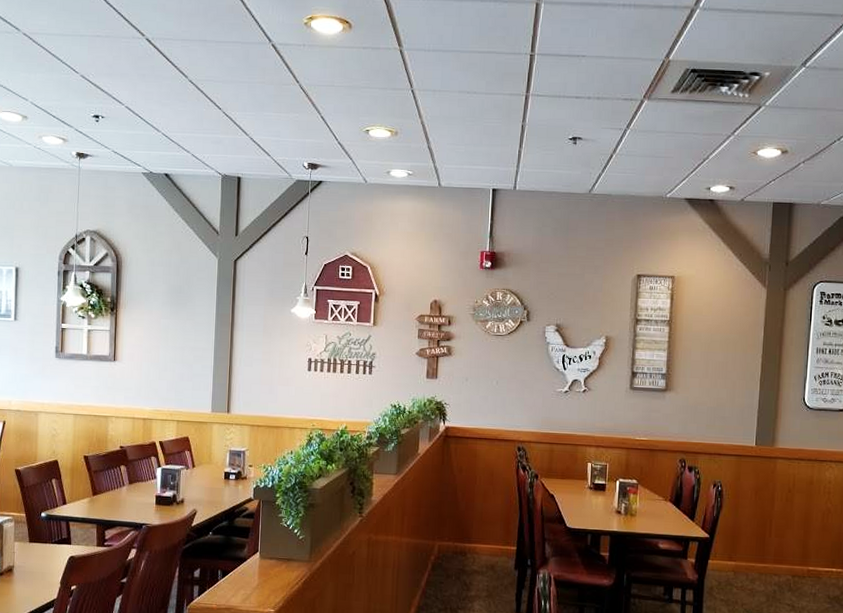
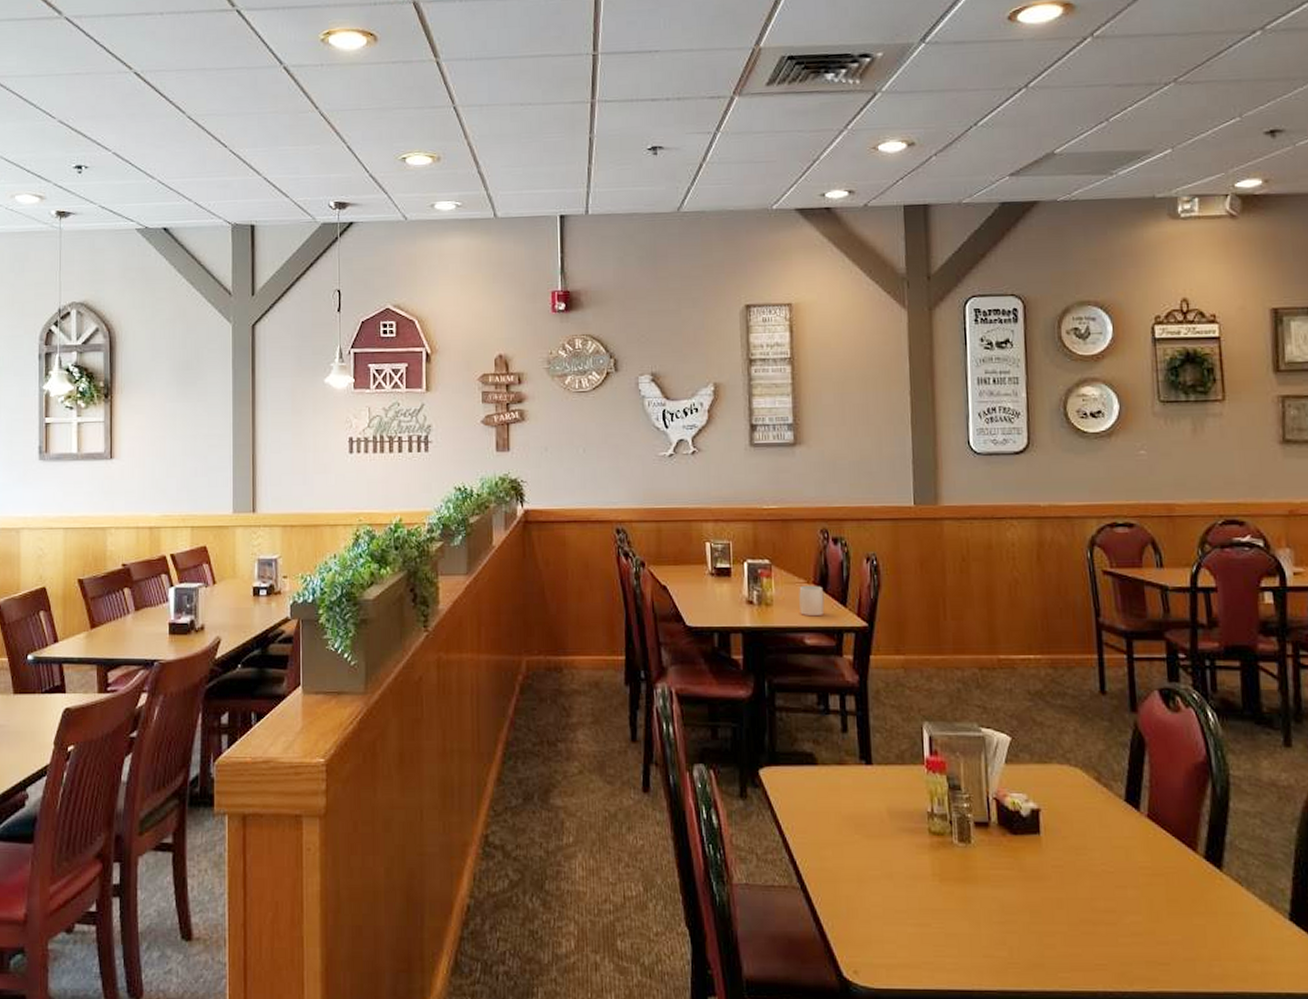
mug: none [657,502,677,527] -> present [799,585,825,617]

